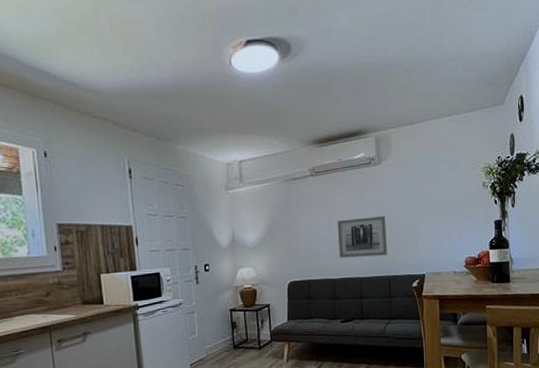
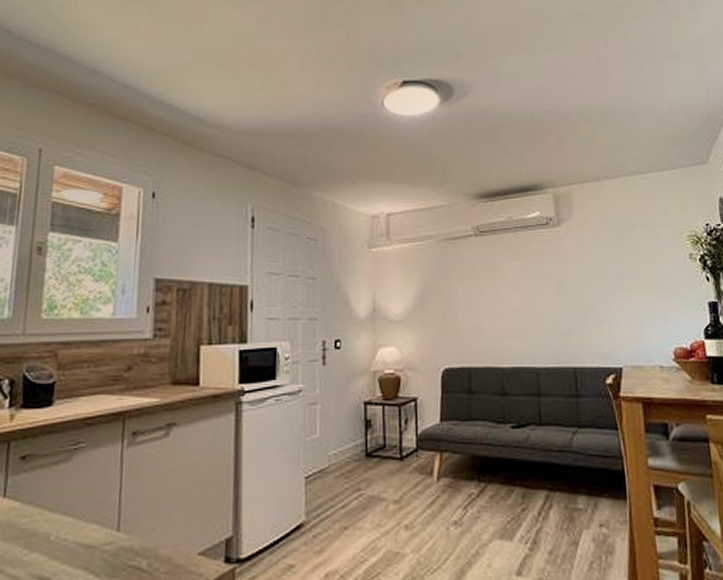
wall art: present [337,216,387,258] -> none [506,290,572,341]

